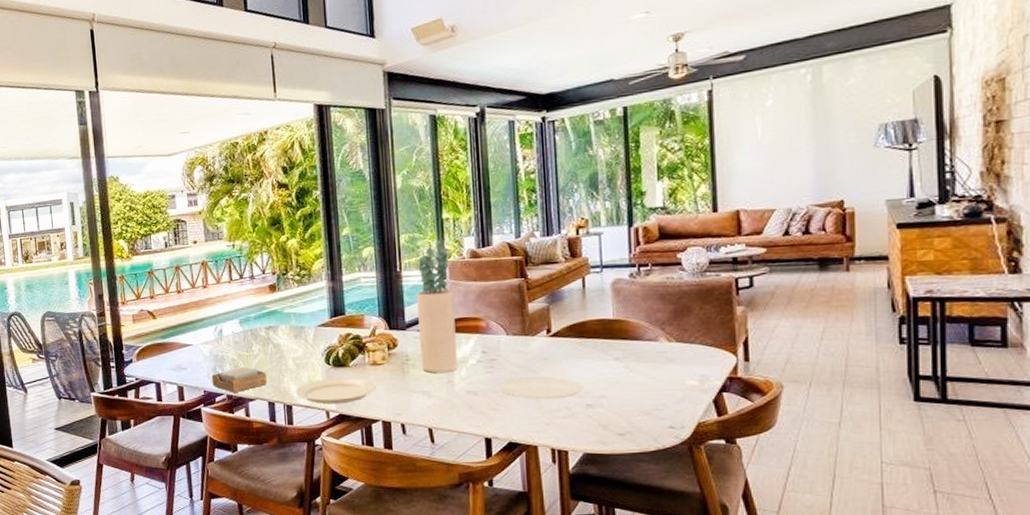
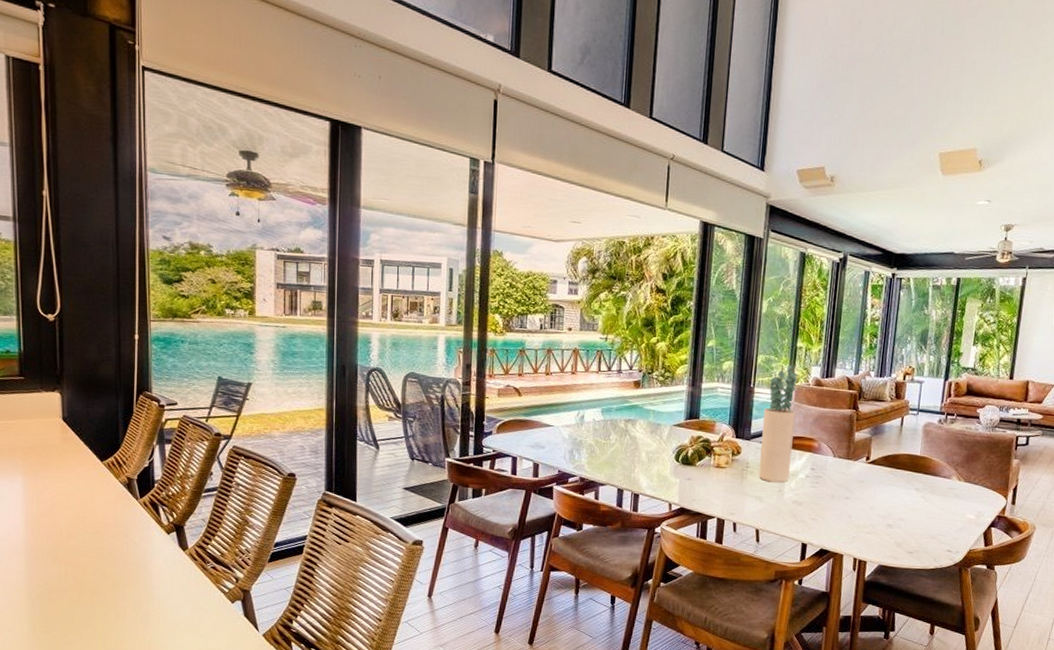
napkin holder: present [211,367,268,392] -> none [567,453,620,476]
plate: present [295,378,377,404] -> none [644,474,717,498]
plate: present [498,376,583,400] -> none [820,495,888,517]

